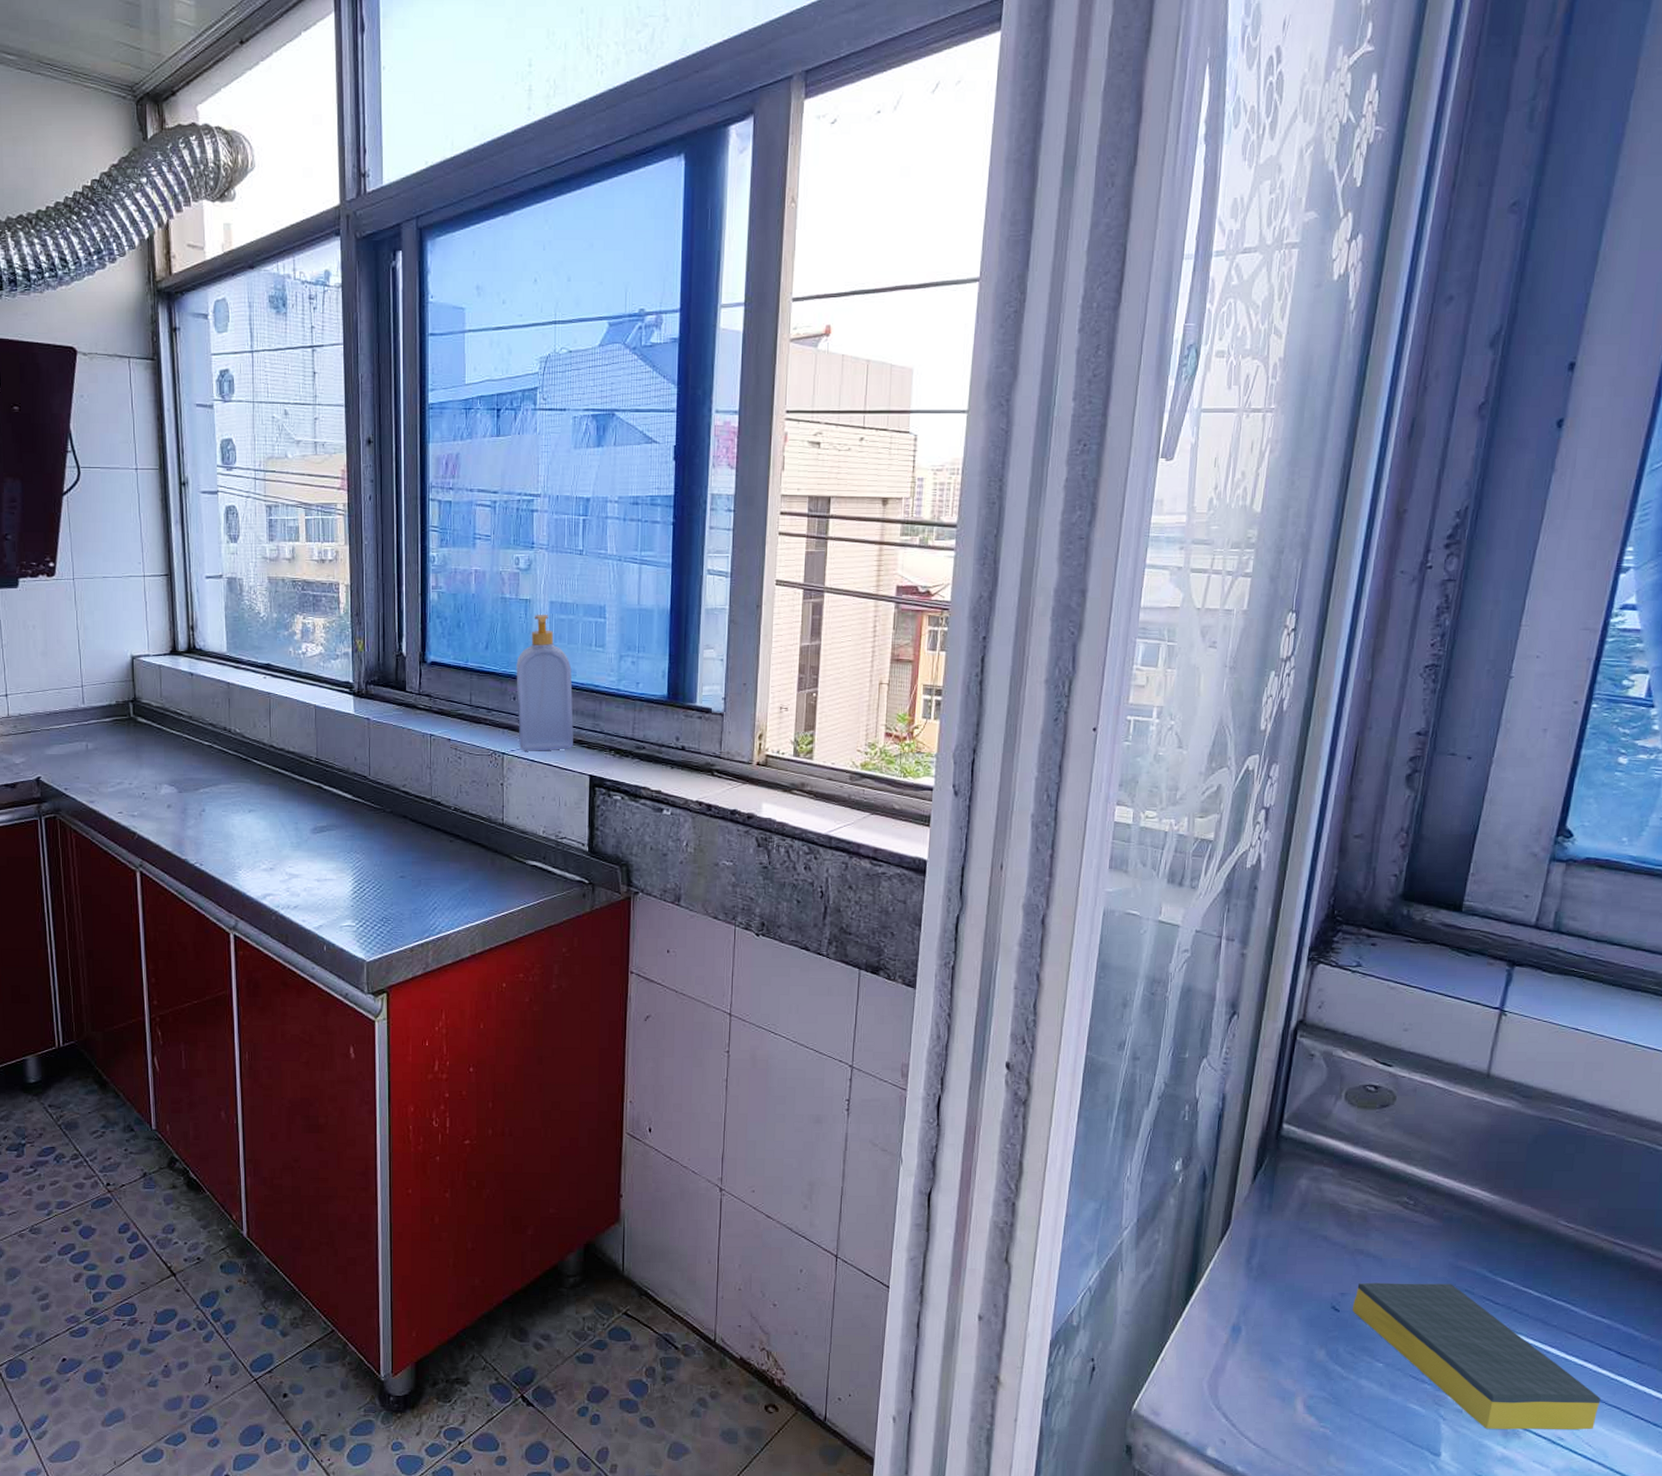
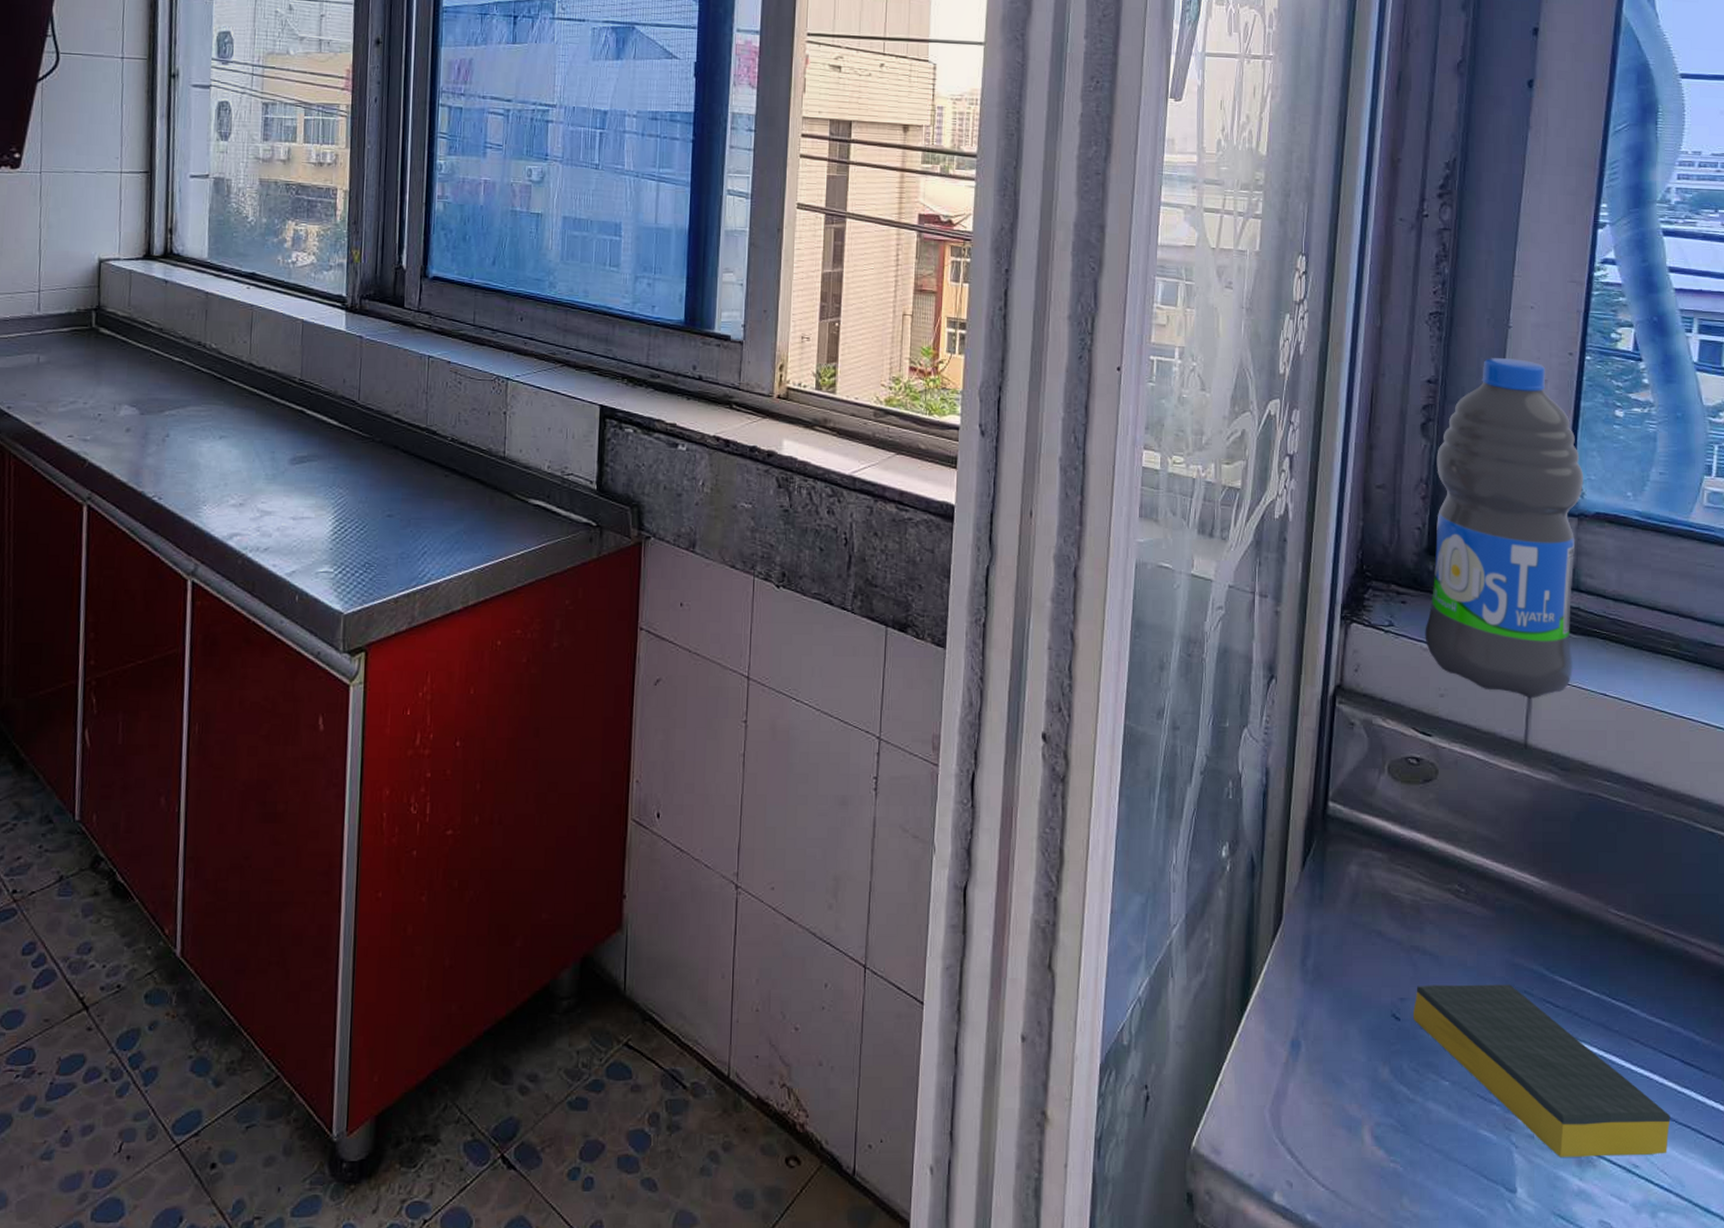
soap bottle: present [516,614,573,751] -> none [524,229,584,378]
water bottle: none [1393,709,1577,1032] -> present [1425,358,1583,698]

